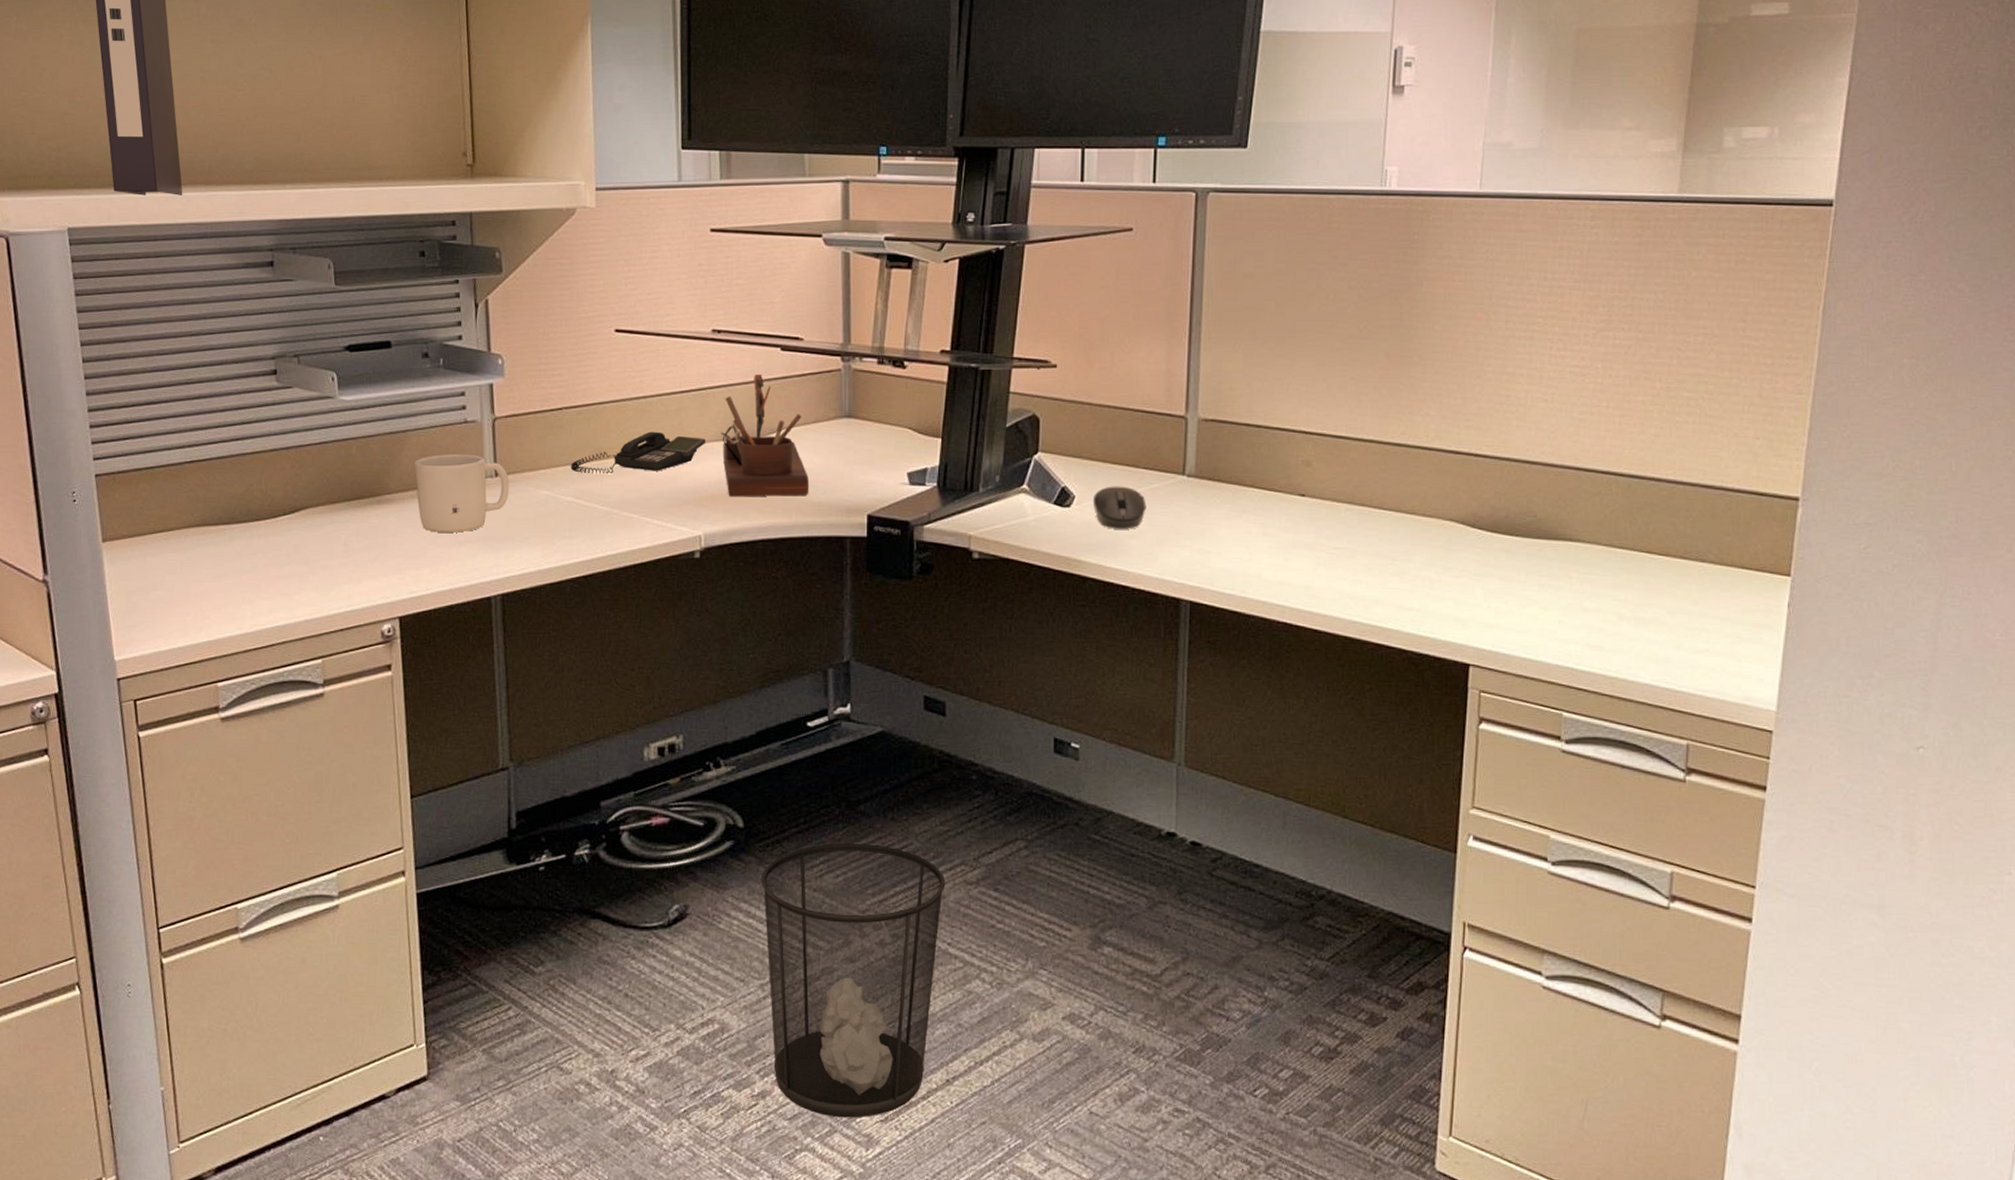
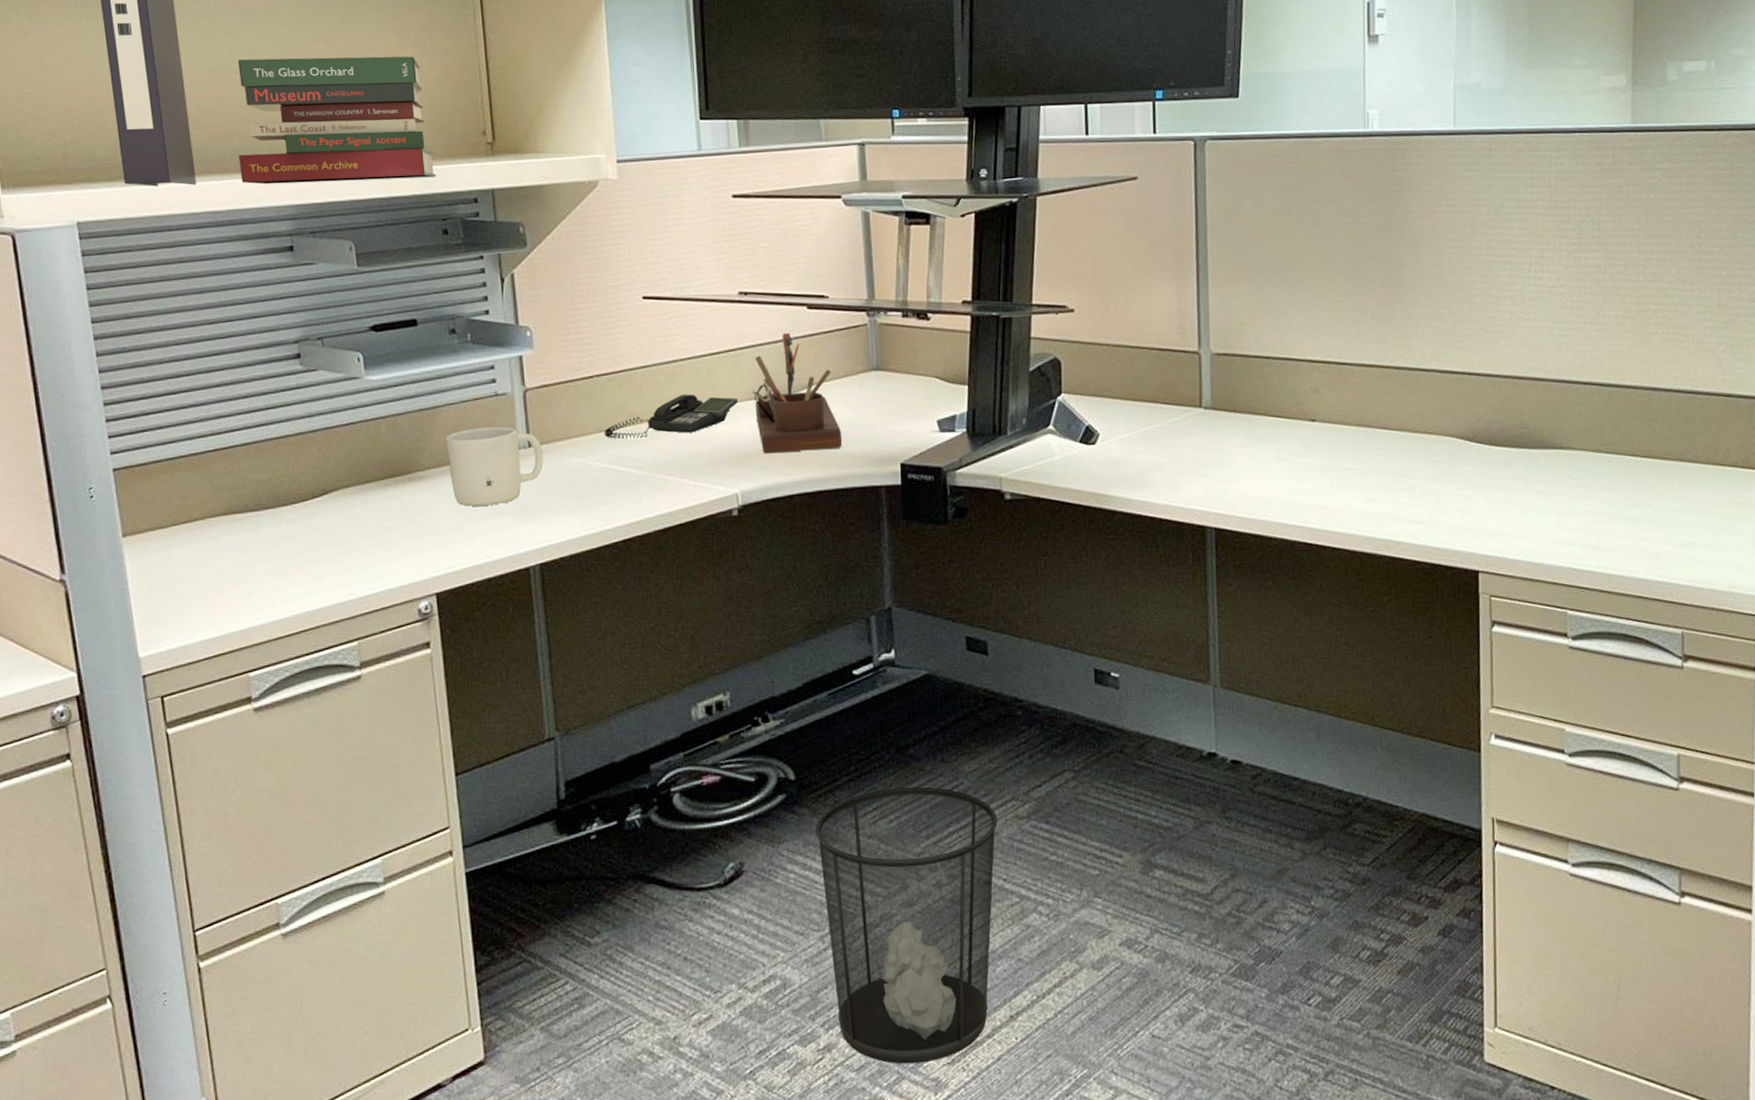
books: none [224,70,416,198] -> present [237,56,436,185]
computer mouse: present [1092,486,1146,529] -> none [1116,421,1168,463]

